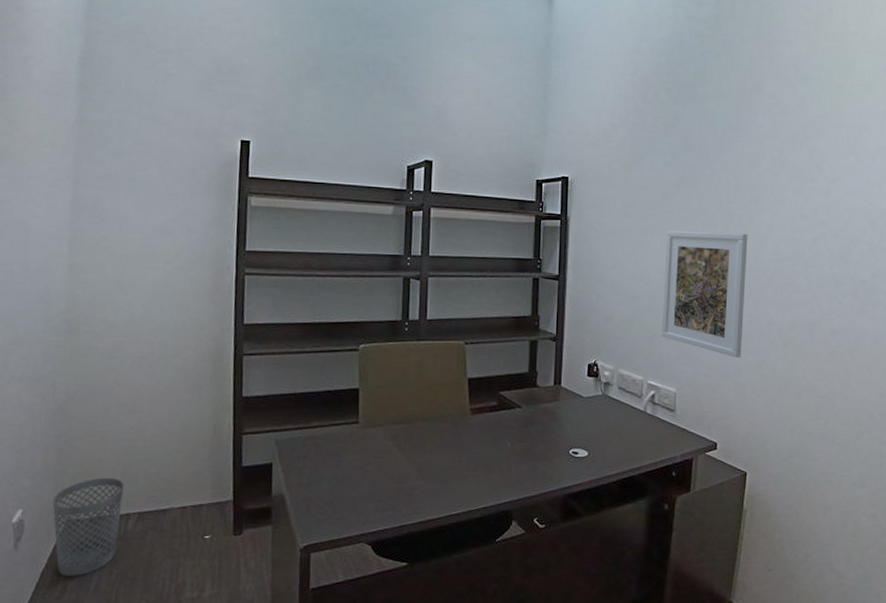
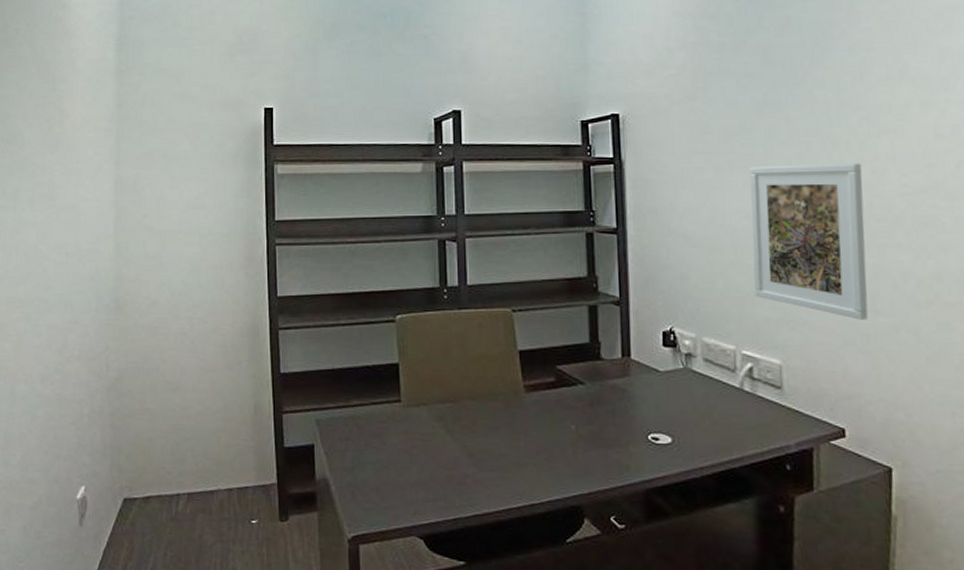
wastebasket: present [52,477,124,576] -> none [110,455,173,556]

